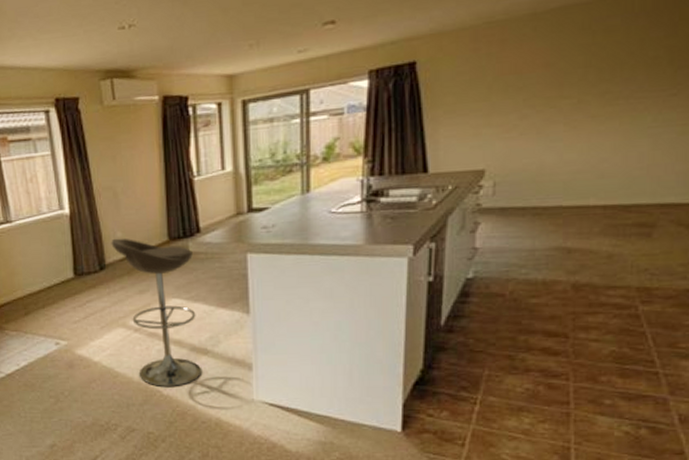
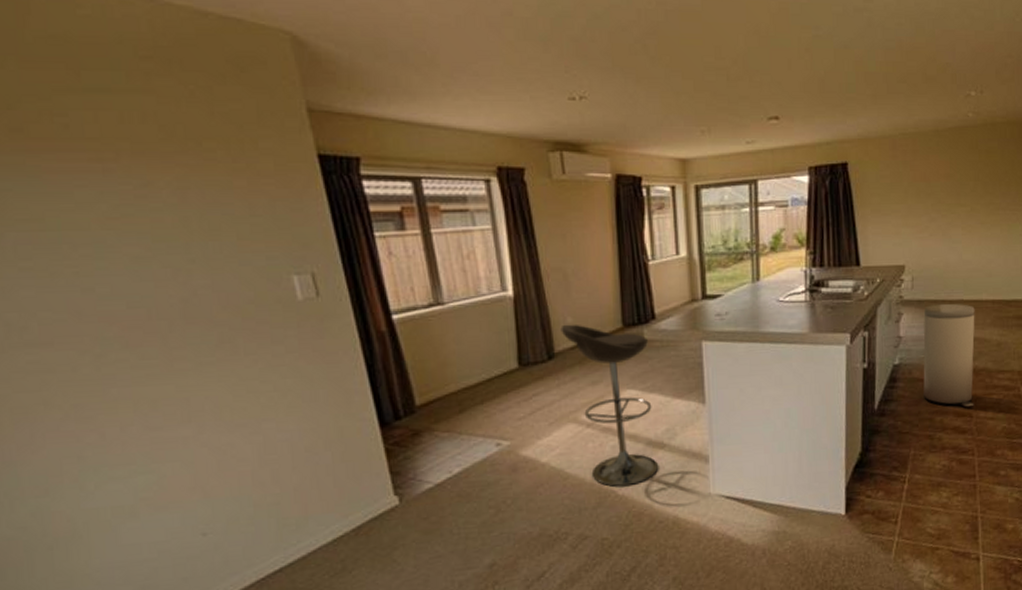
pedal bin: none [504,210,578,327] -> present [923,303,975,408]

